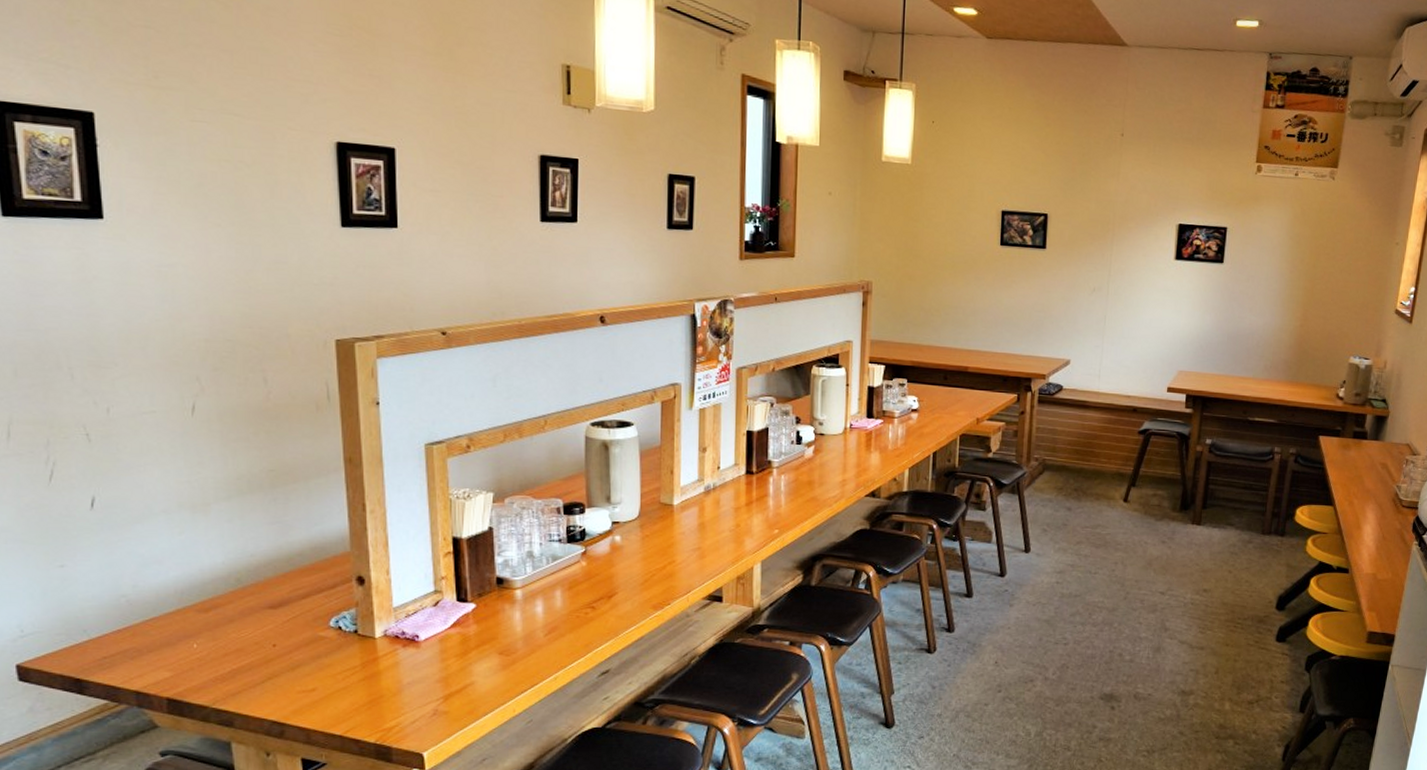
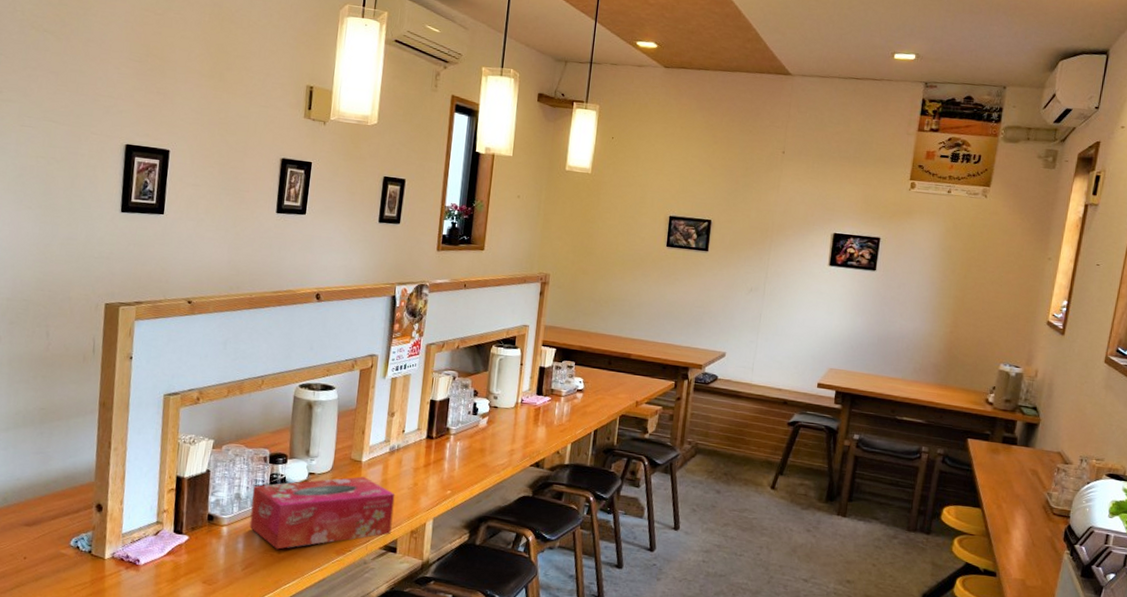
tissue box: none [547,522,716,610] -> present [249,476,395,550]

